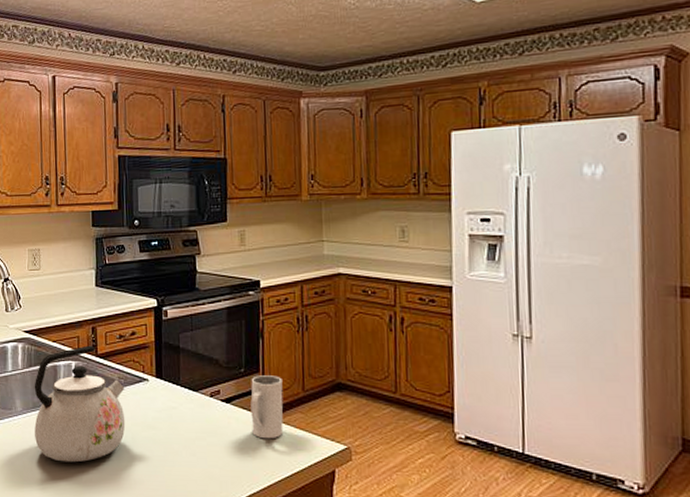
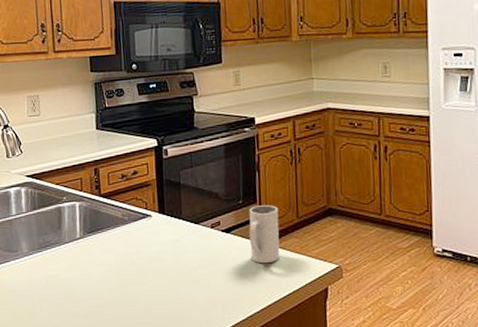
kettle: present [34,345,126,463] -> none [39,186,131,298]

